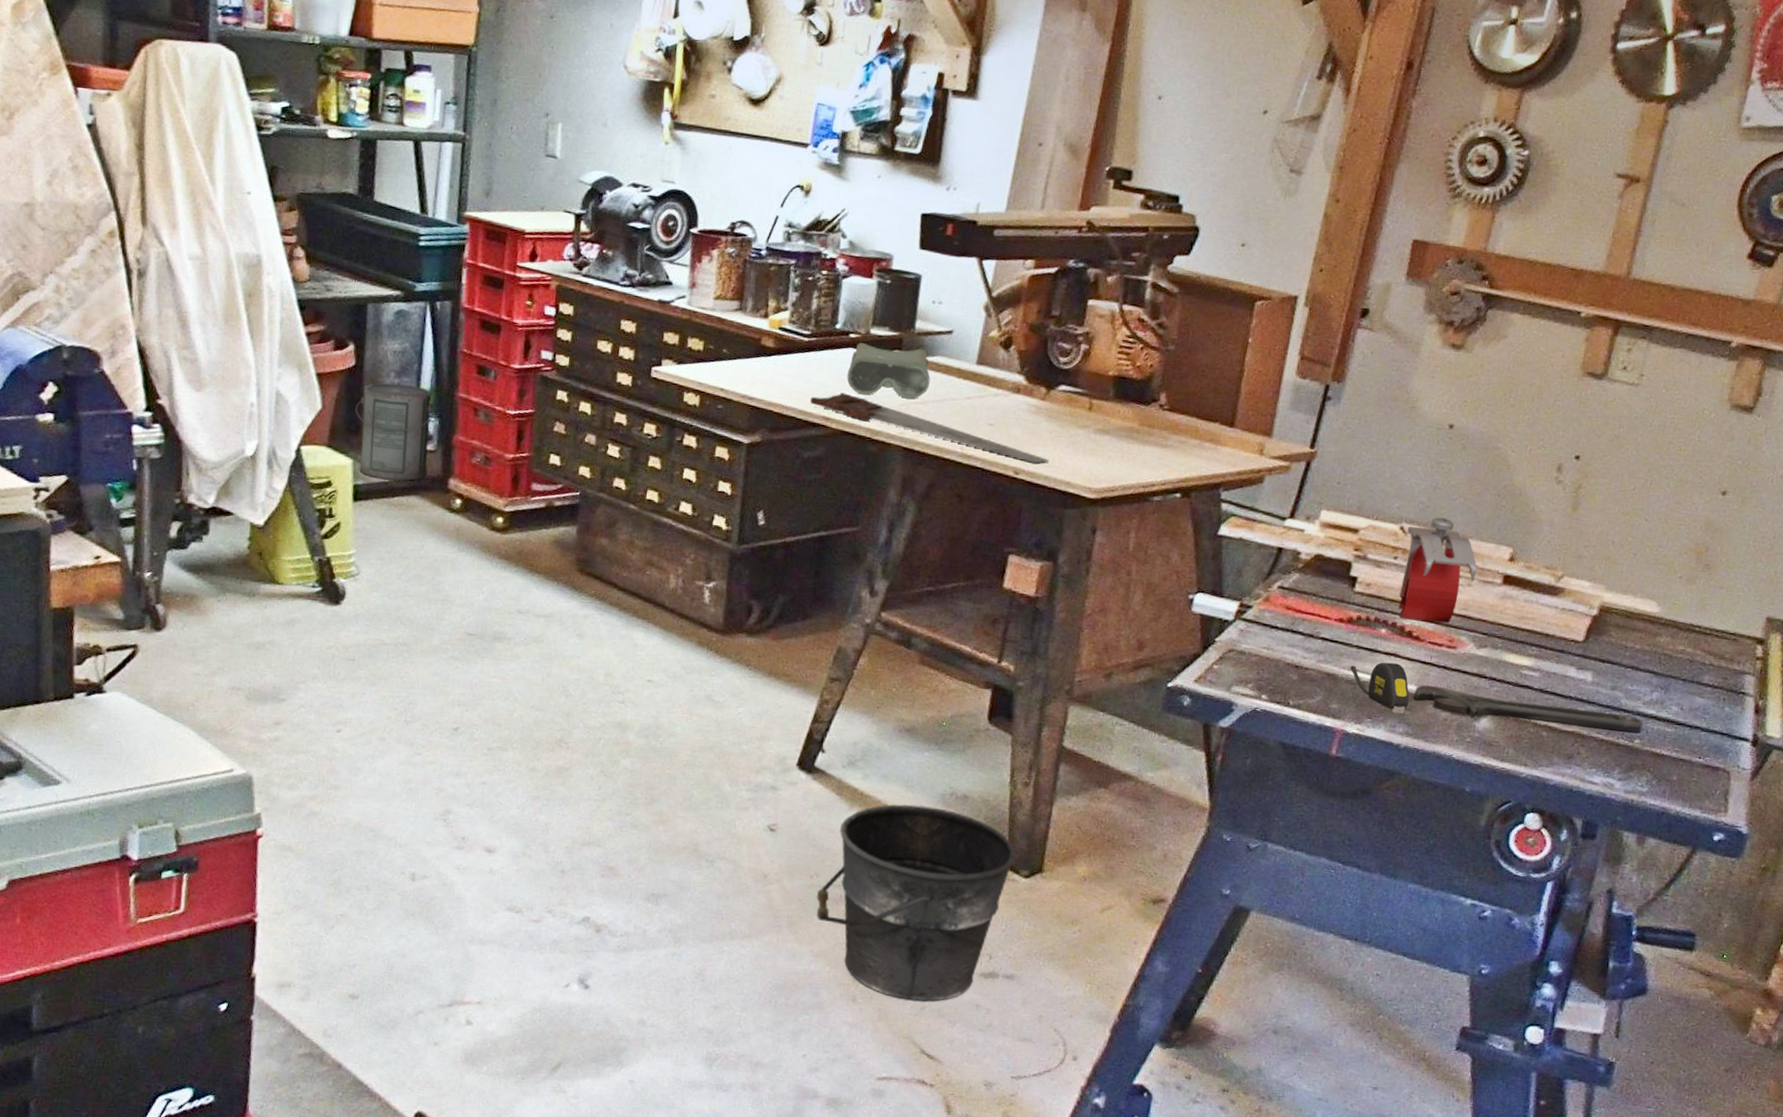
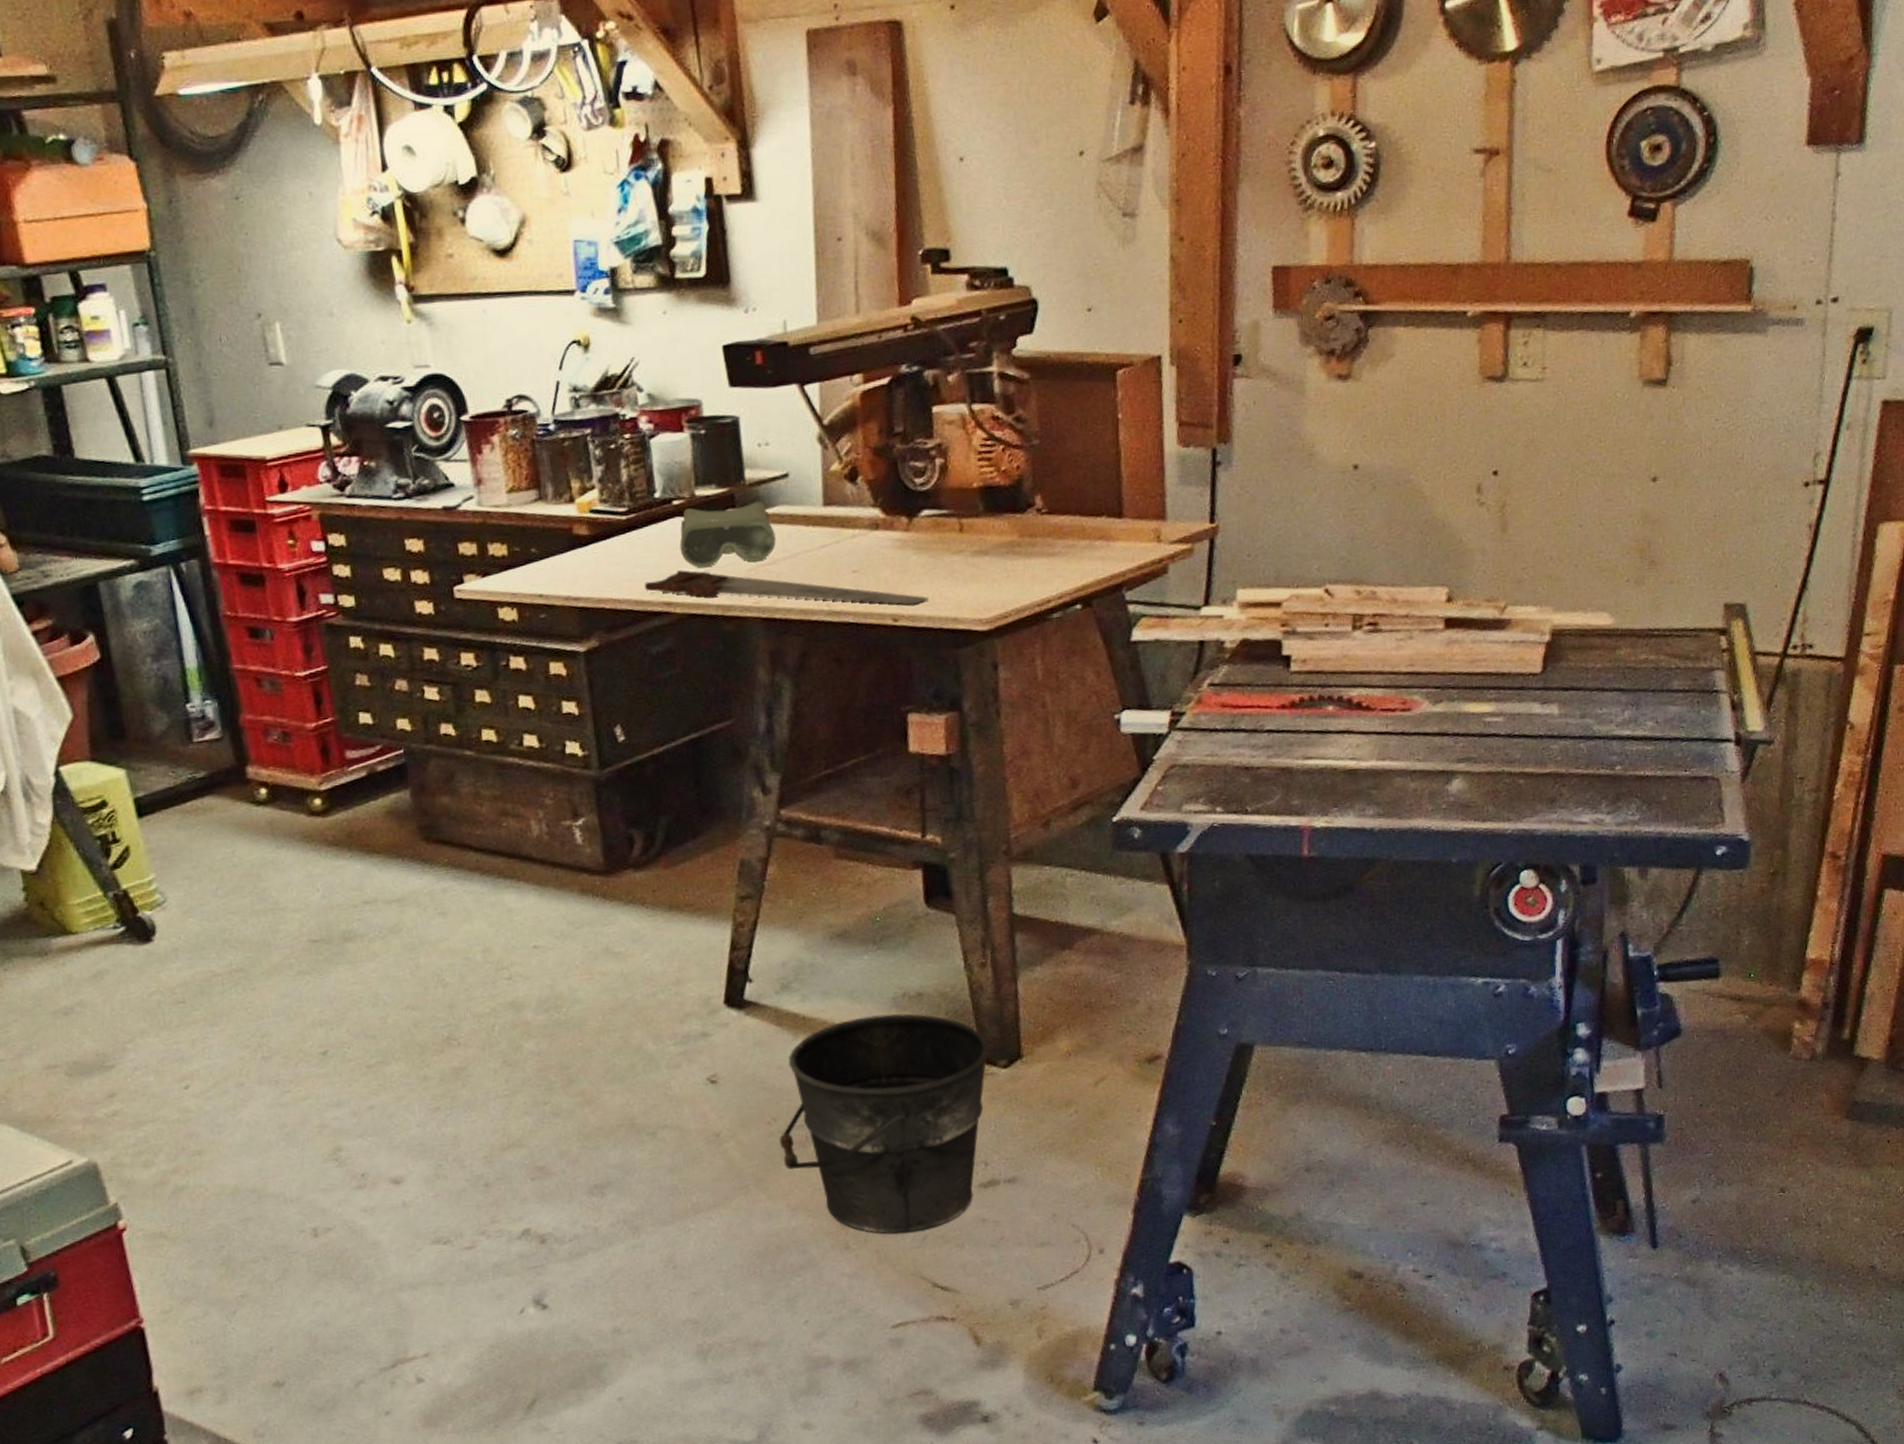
paint can: present [355,383,435,481] -> none [113,667,218,785]
tape measure: present [1350,662,1410,714] -> none [1304,740,1374,795]
clamp: present [1399,517,1477,623] -> none [1332,569,1415,691]
wrench: present [1413,685,1644,734] -> none [1377,741,1621,782]

